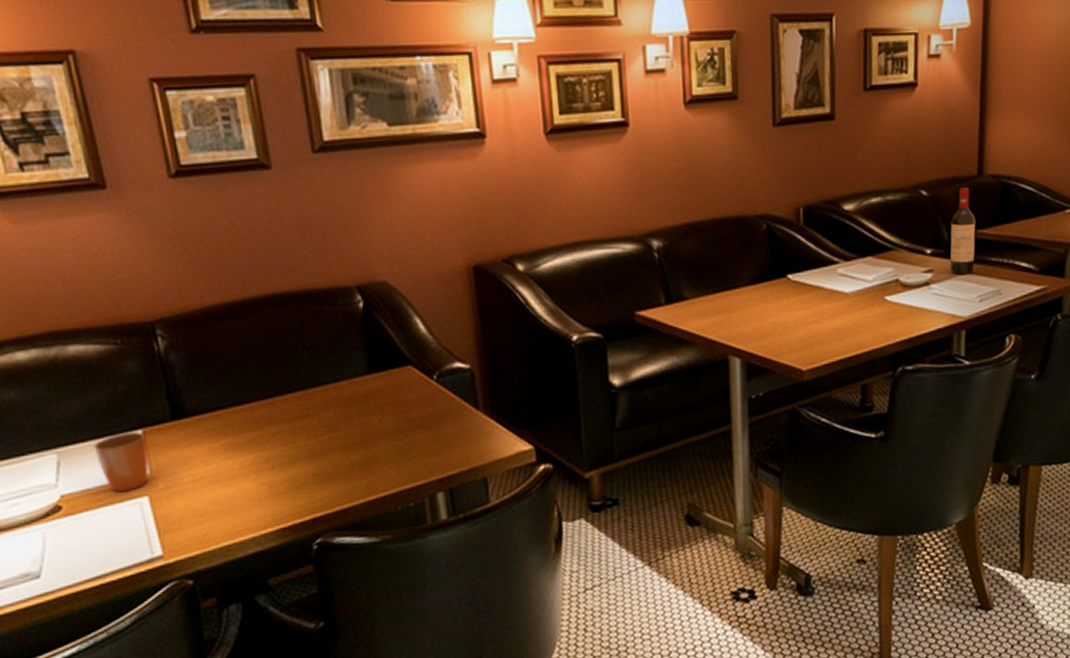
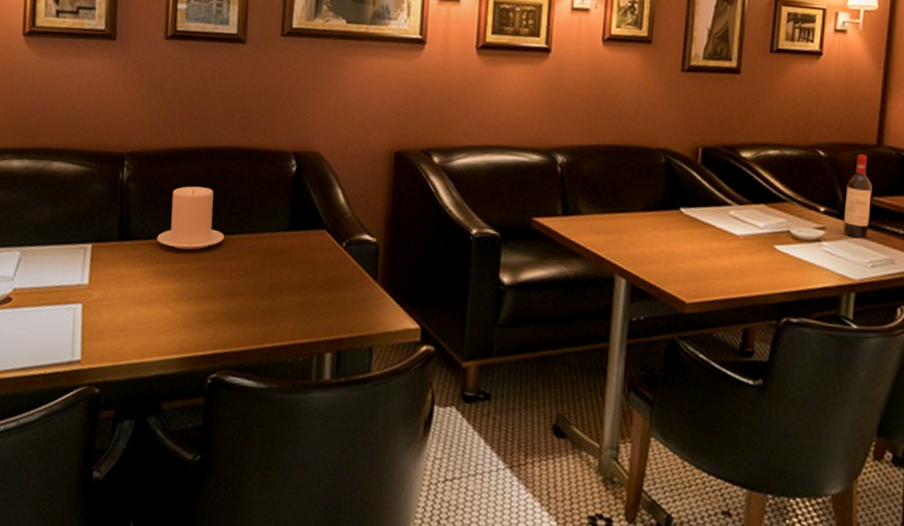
cup: present [93,432,150,493] -> none [50,243,95,296]
candle: none [218,343,297,416] -> present [157,186,225,250]

